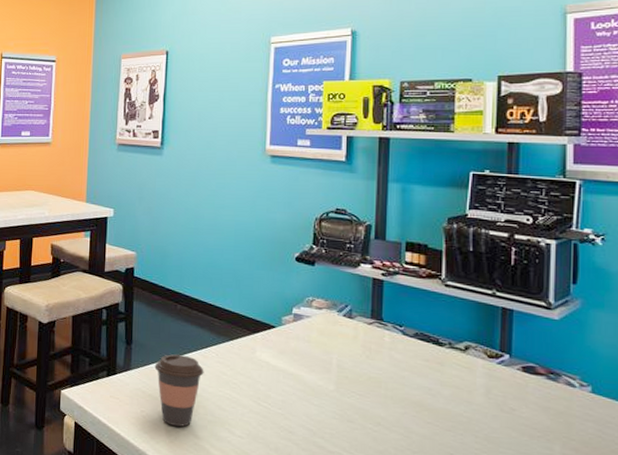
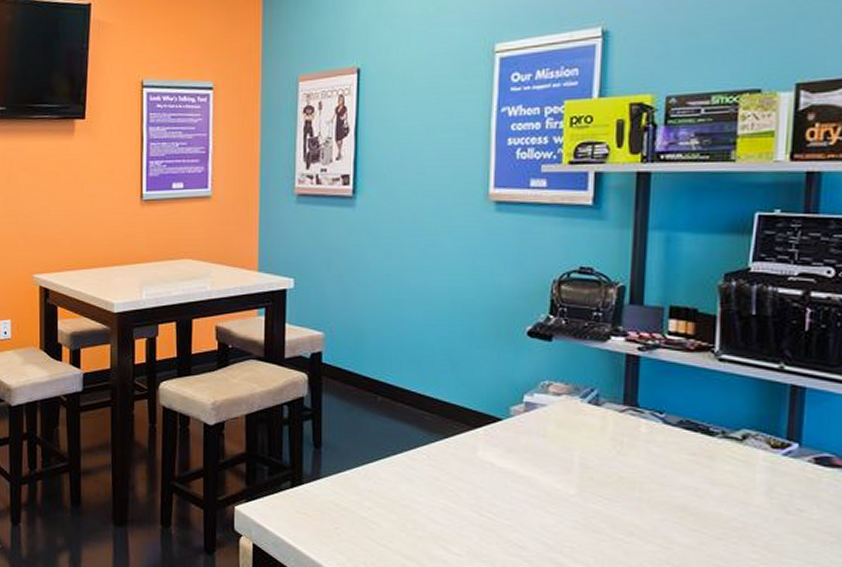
coffee cup: present [154,354,204,427] -> none [350,458,413,545]

